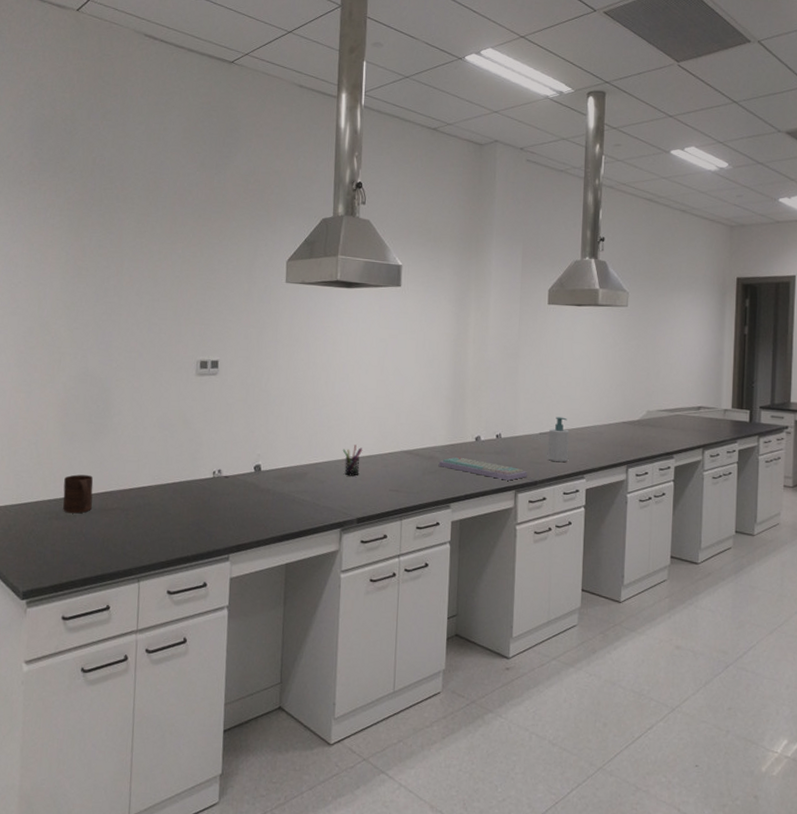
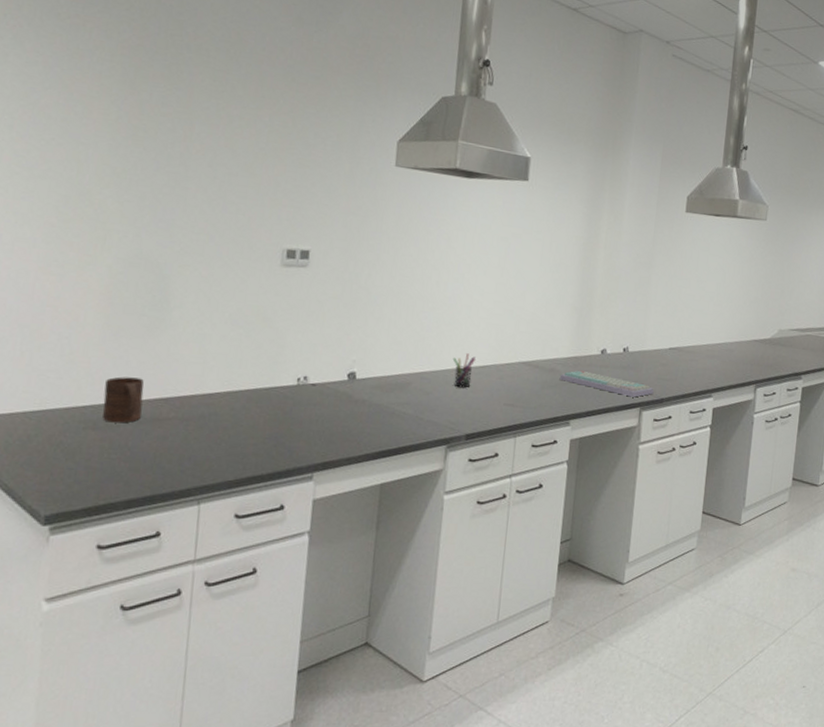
soap bottle: present [548,417,569,463] -> none [676,332,699,380]

